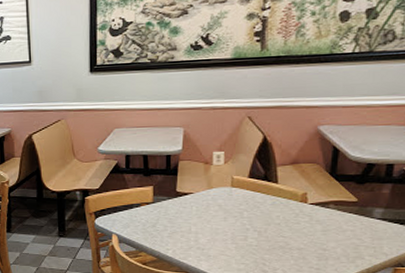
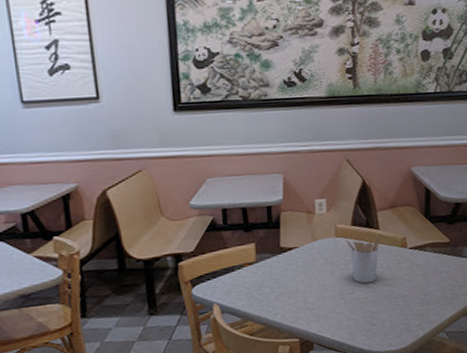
utensil holder: none [241,187,279,233] -> present [345,233,381,284]

